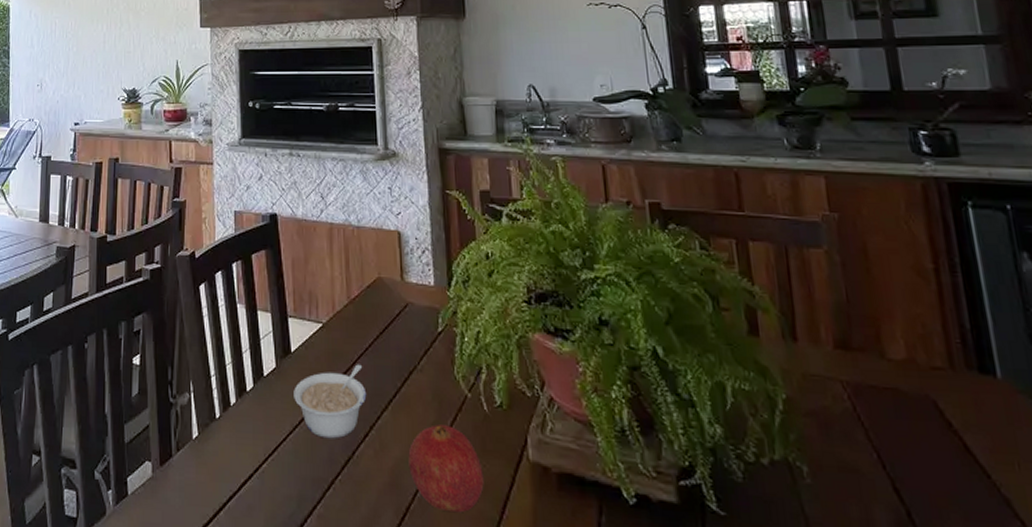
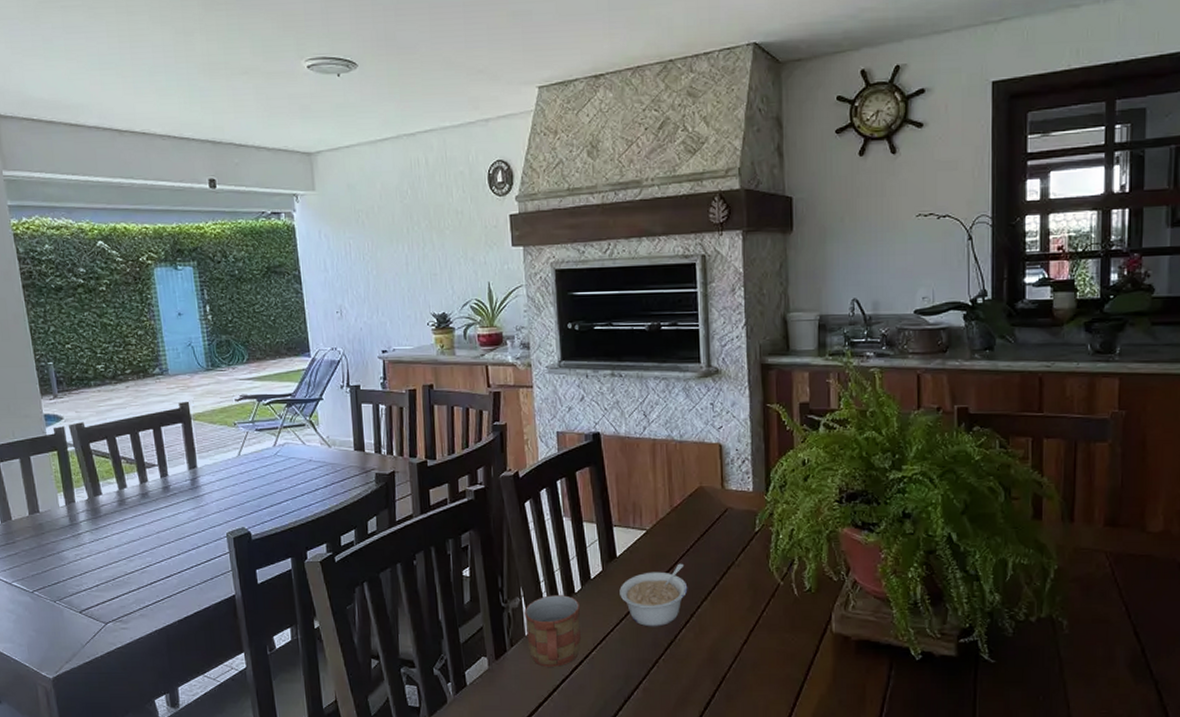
mug: none [193,392,251,480] -> present [524,595,581,667]
fruit: present [408,424,484,513] -> none [725,609,792,678]

